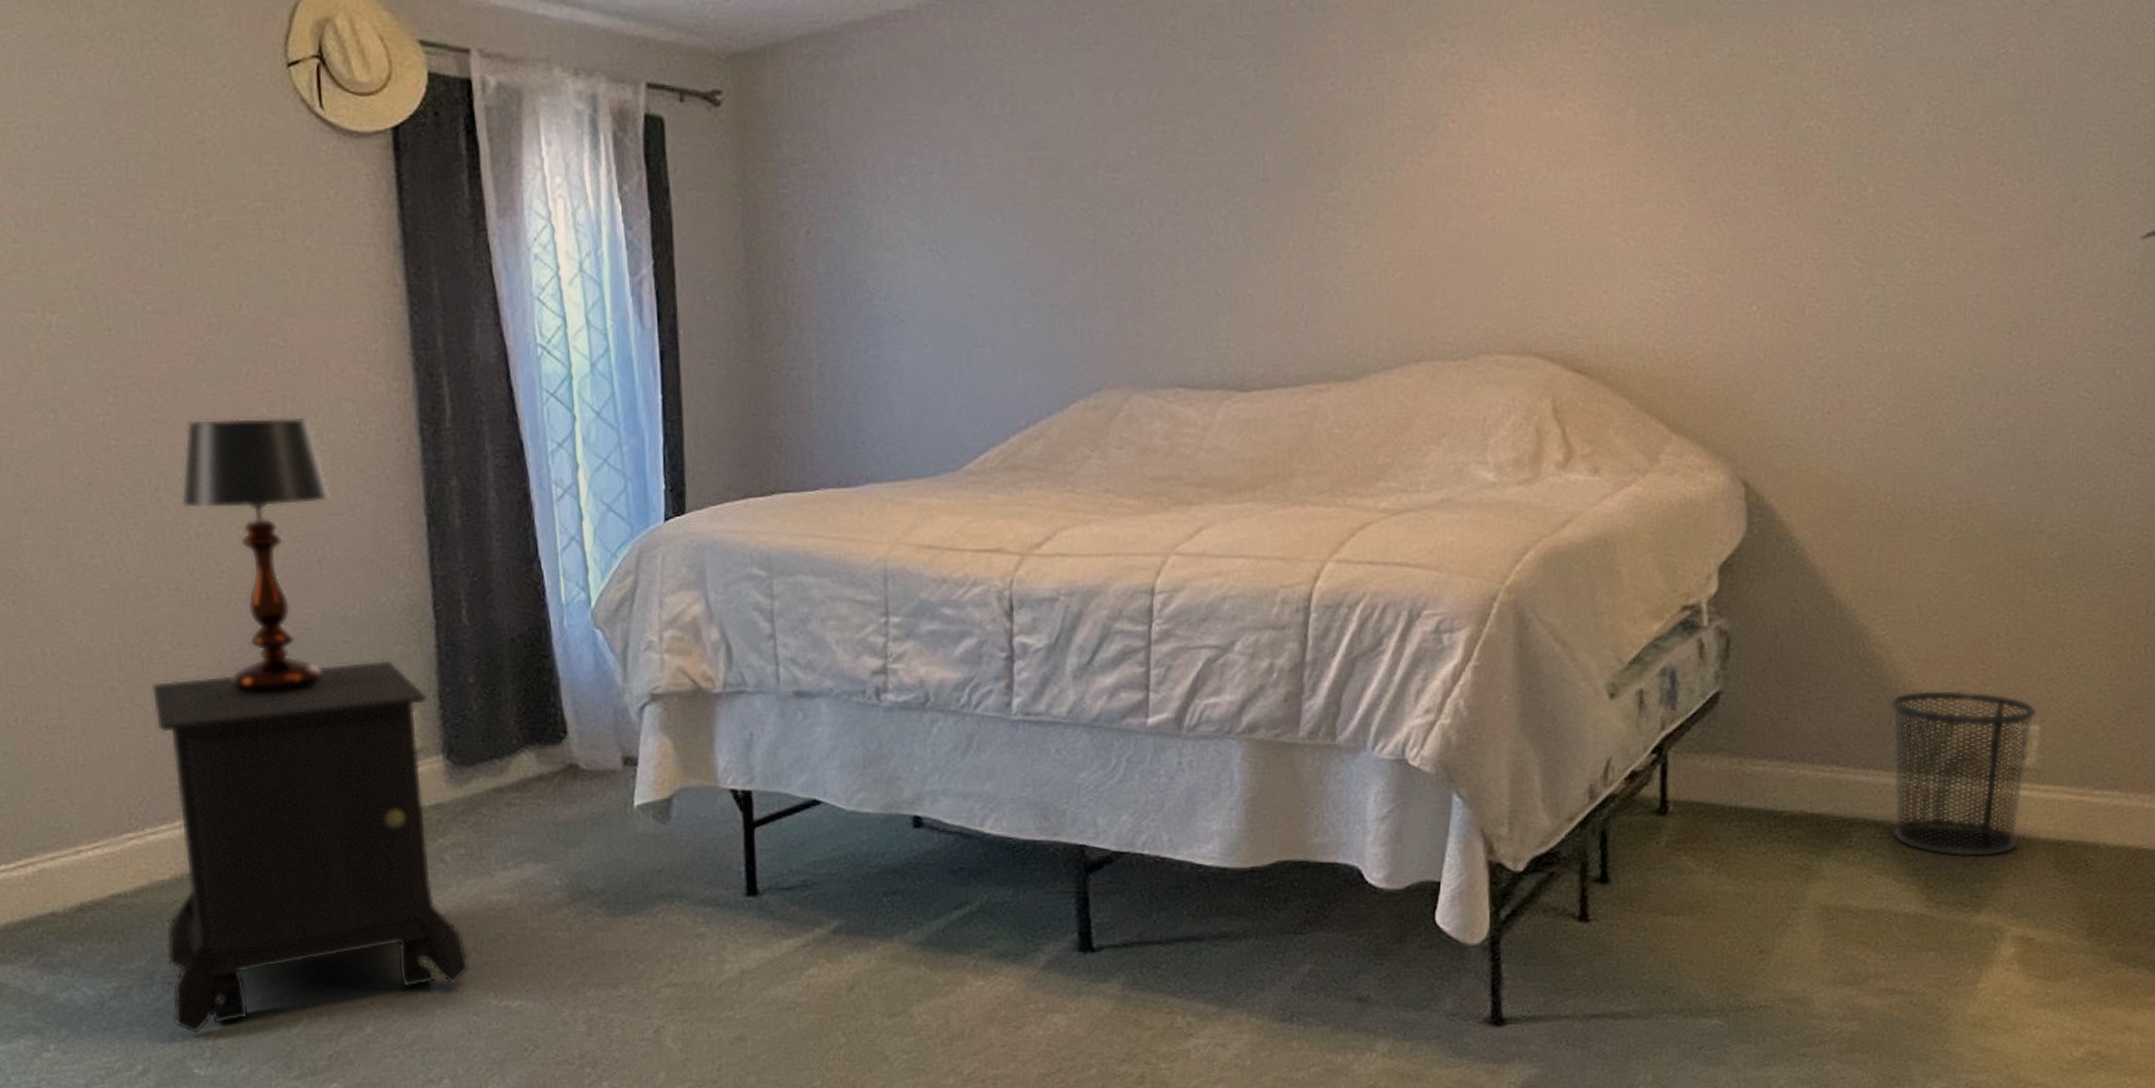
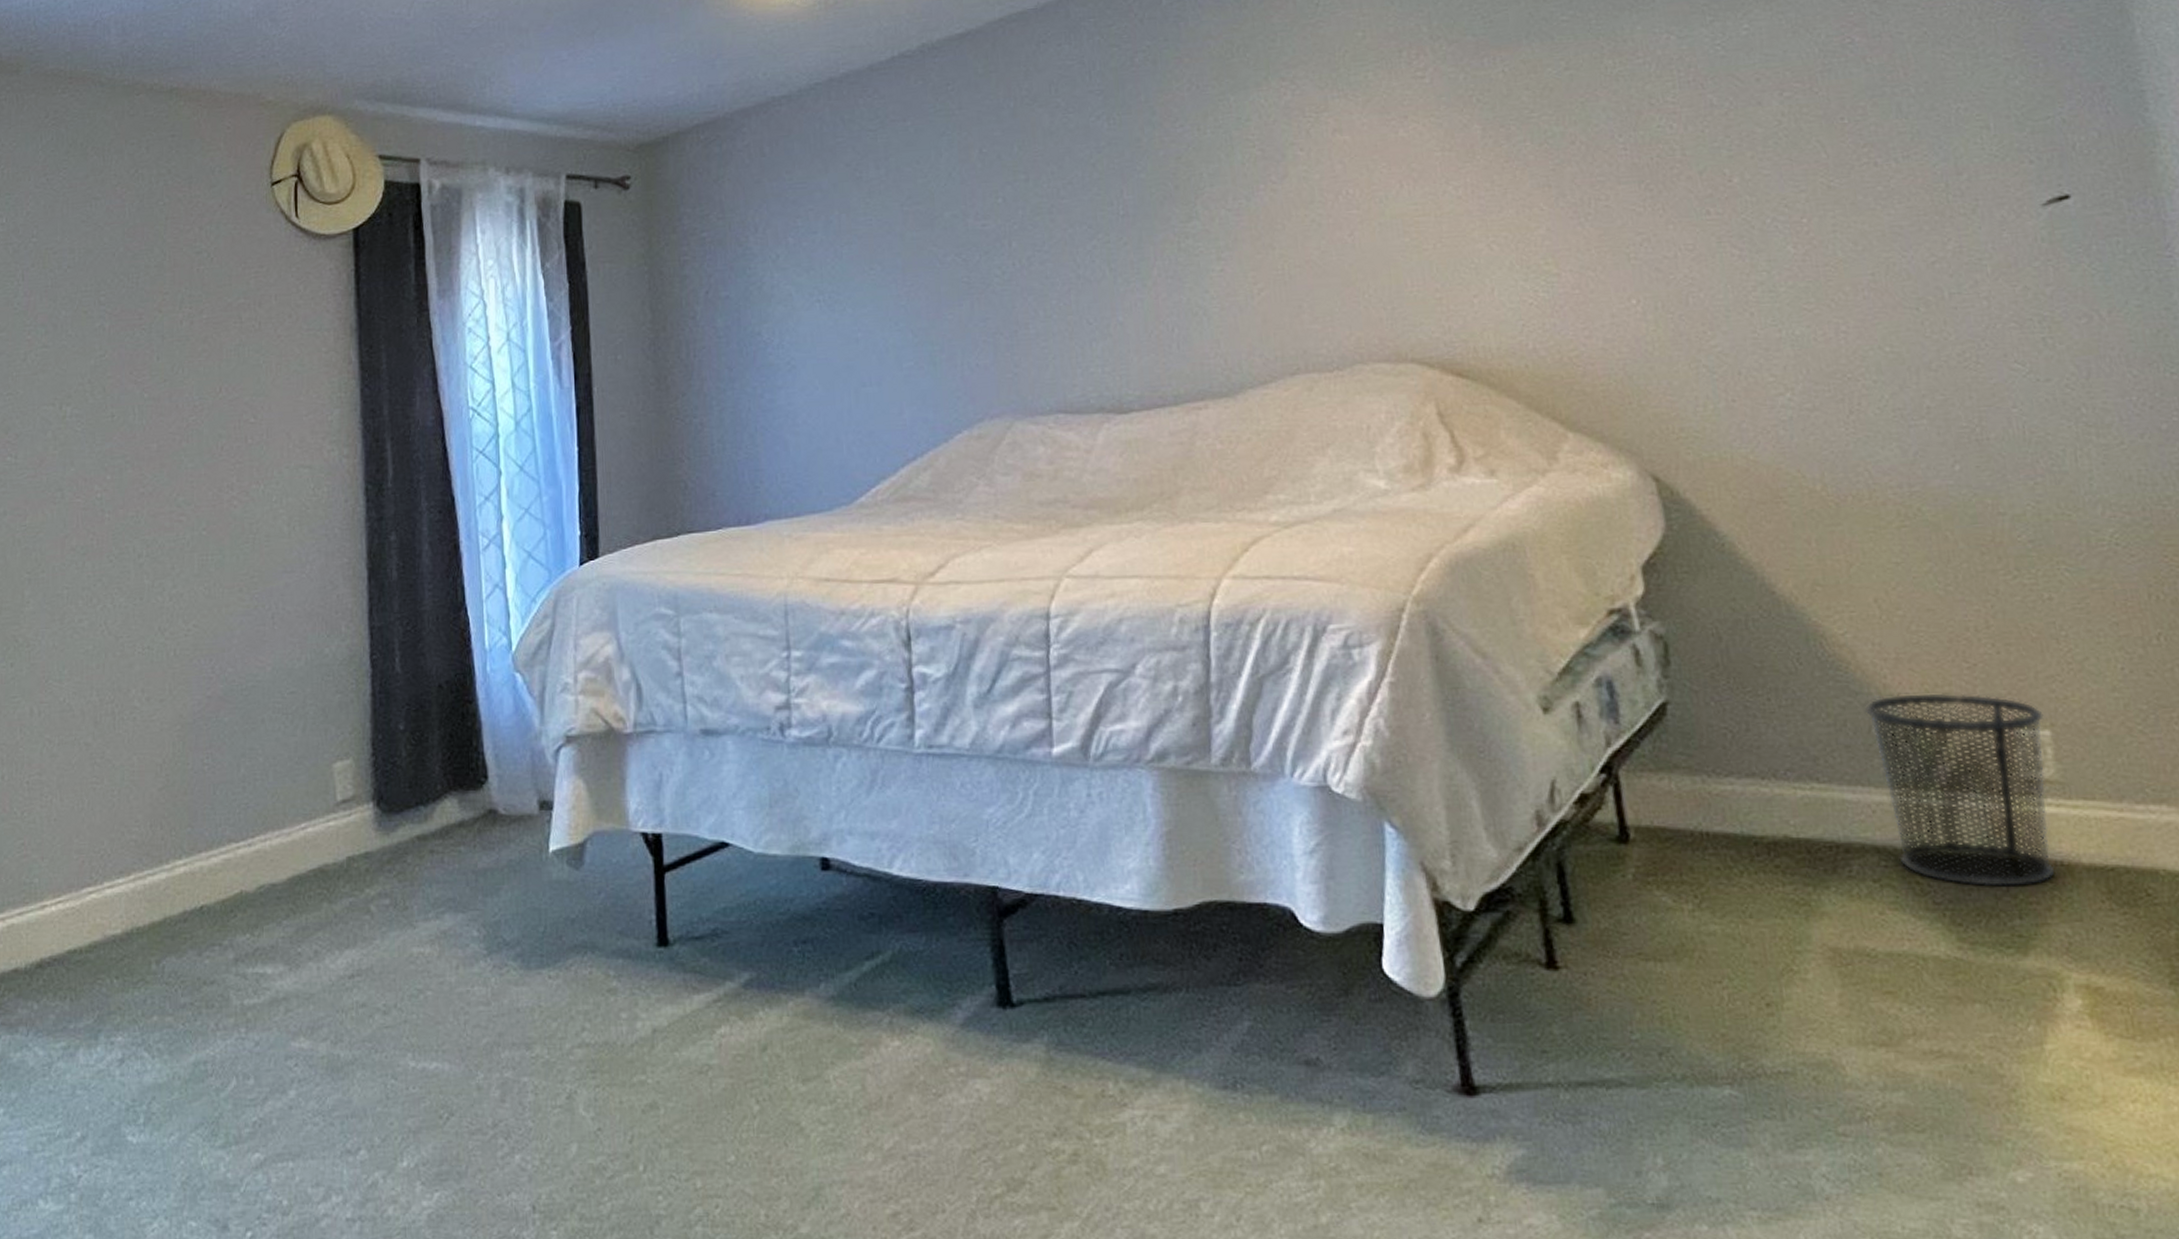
nightstand: present [151,660,470,1035] -> none [112,709,390,1098]
table lamp: present [180,417,331,695] -> none [158,484,286,747]

